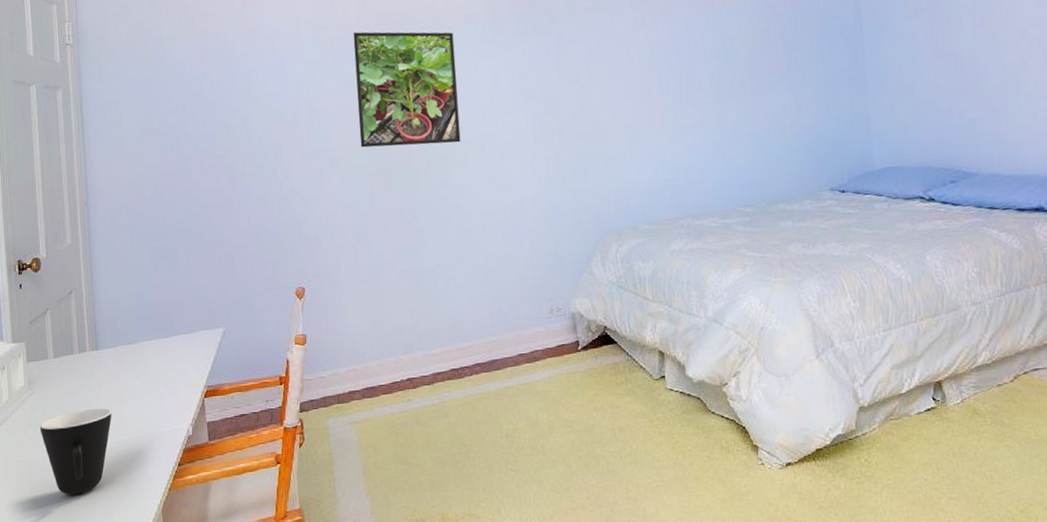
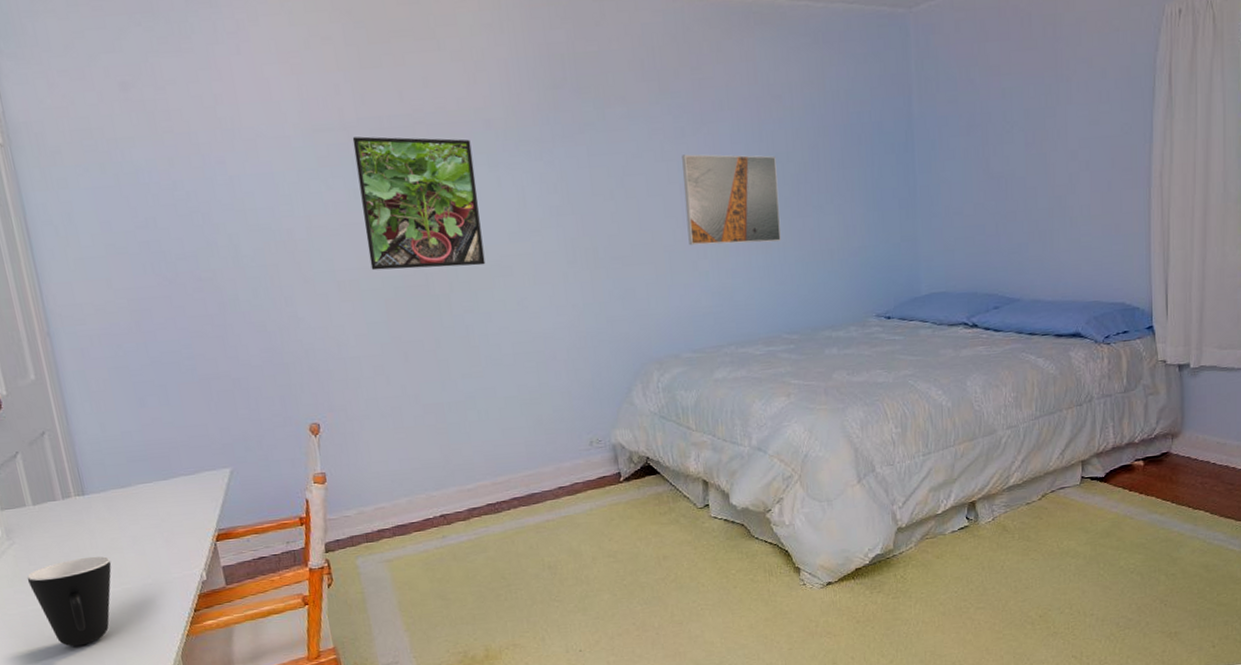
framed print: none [642,40,735,124] -> present [682,154,781,246]

